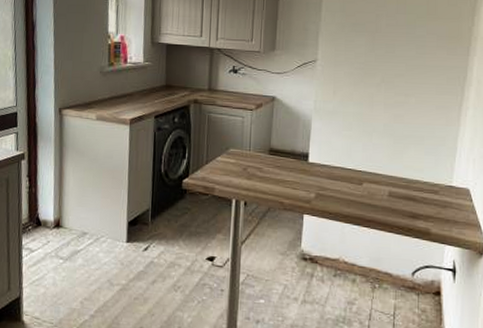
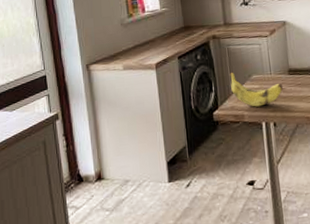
banana: none [205,141,260,182] -> present [230,71,283,107]

